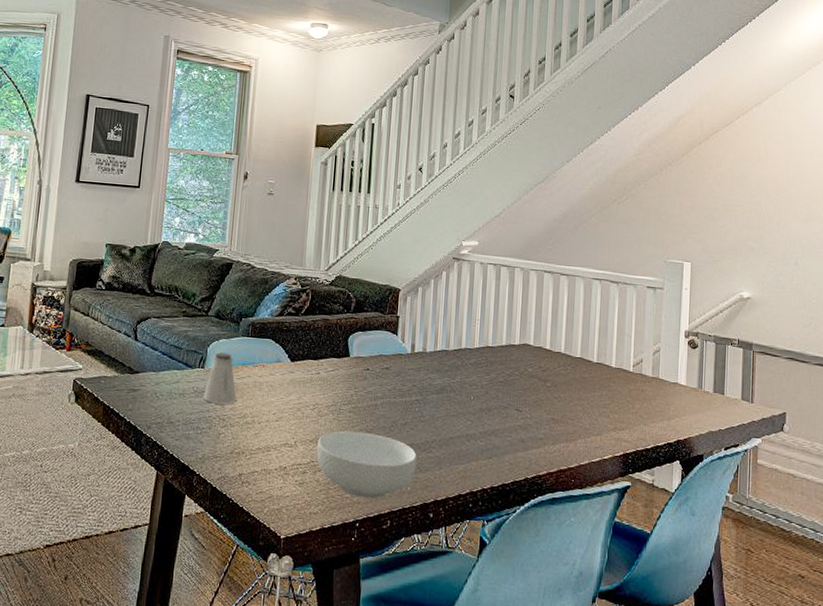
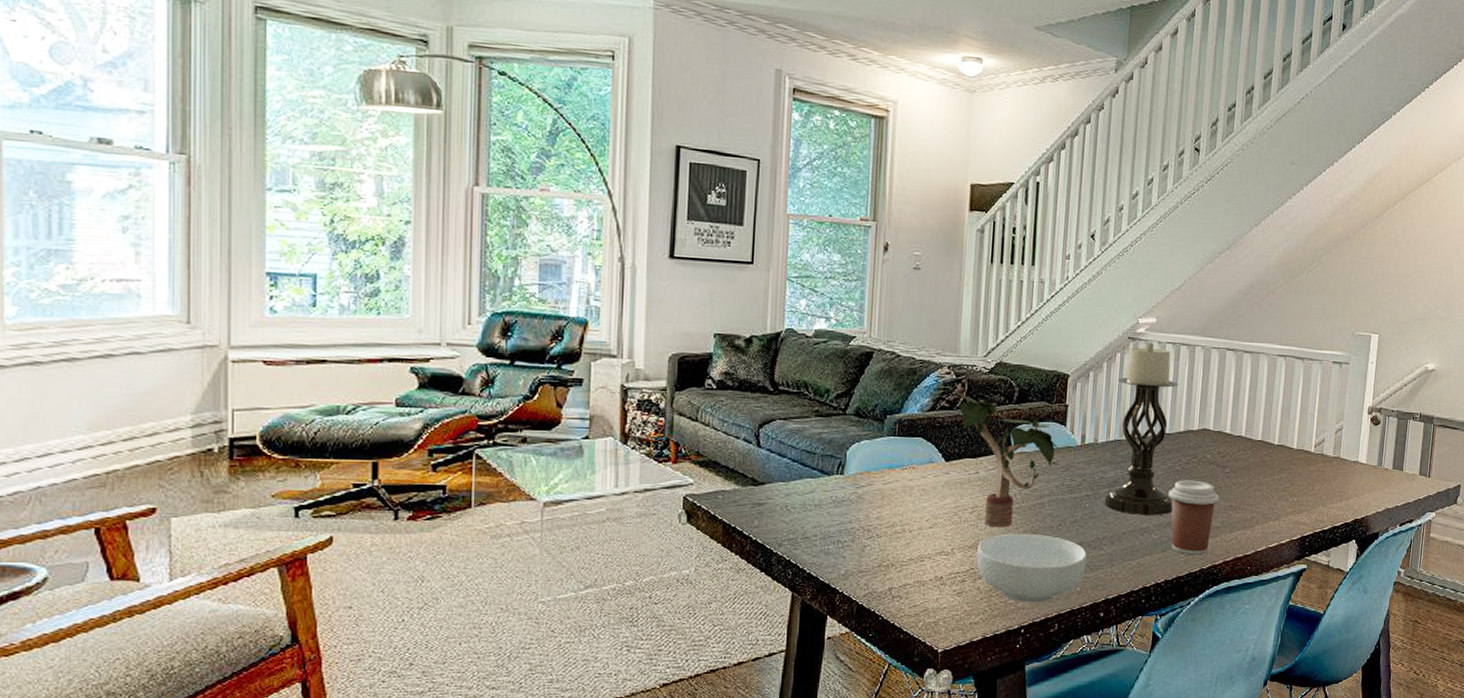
saltshaker: present [203,352,237,405] -> none [844,456,883,514]
potted plant: none [297,298,393,425] -> present [952,389,1061,528]
candle holder: none [432,263,500,423] -> present [1104,342,1179,516]
coffee cup: none [493,391,542,465] -> present [1168,480,1220,555]

